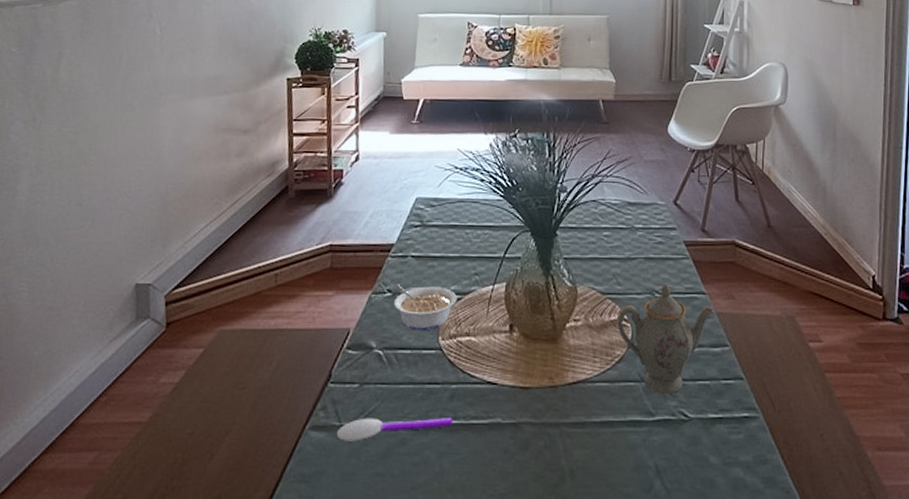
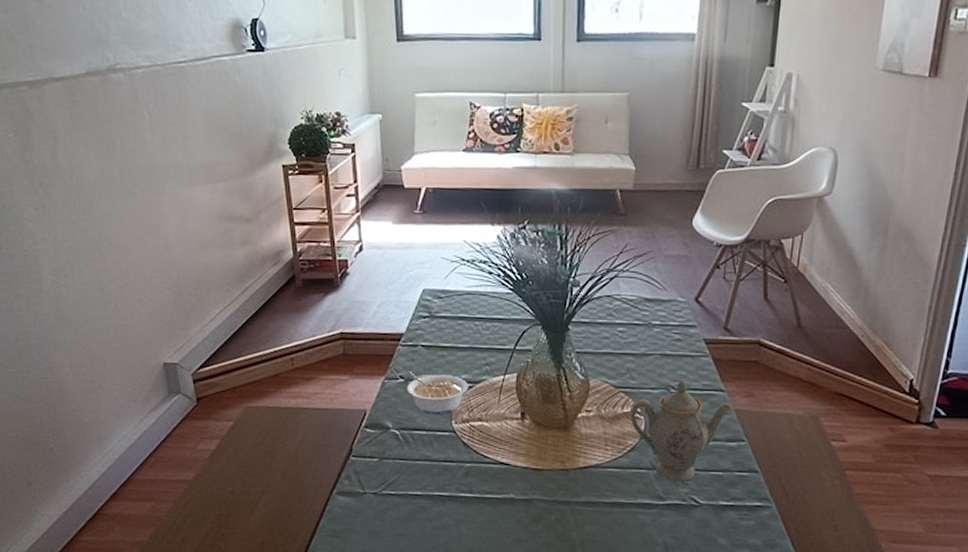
spoon: present [336,416,453,442] -> none [361,487,469,507]

